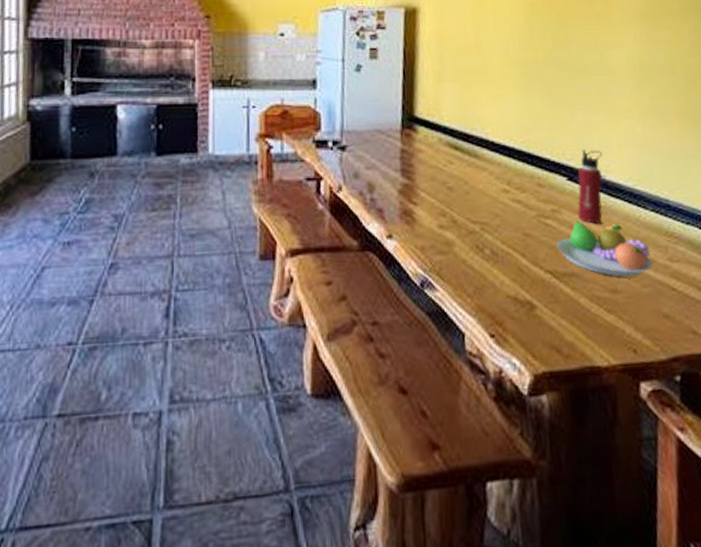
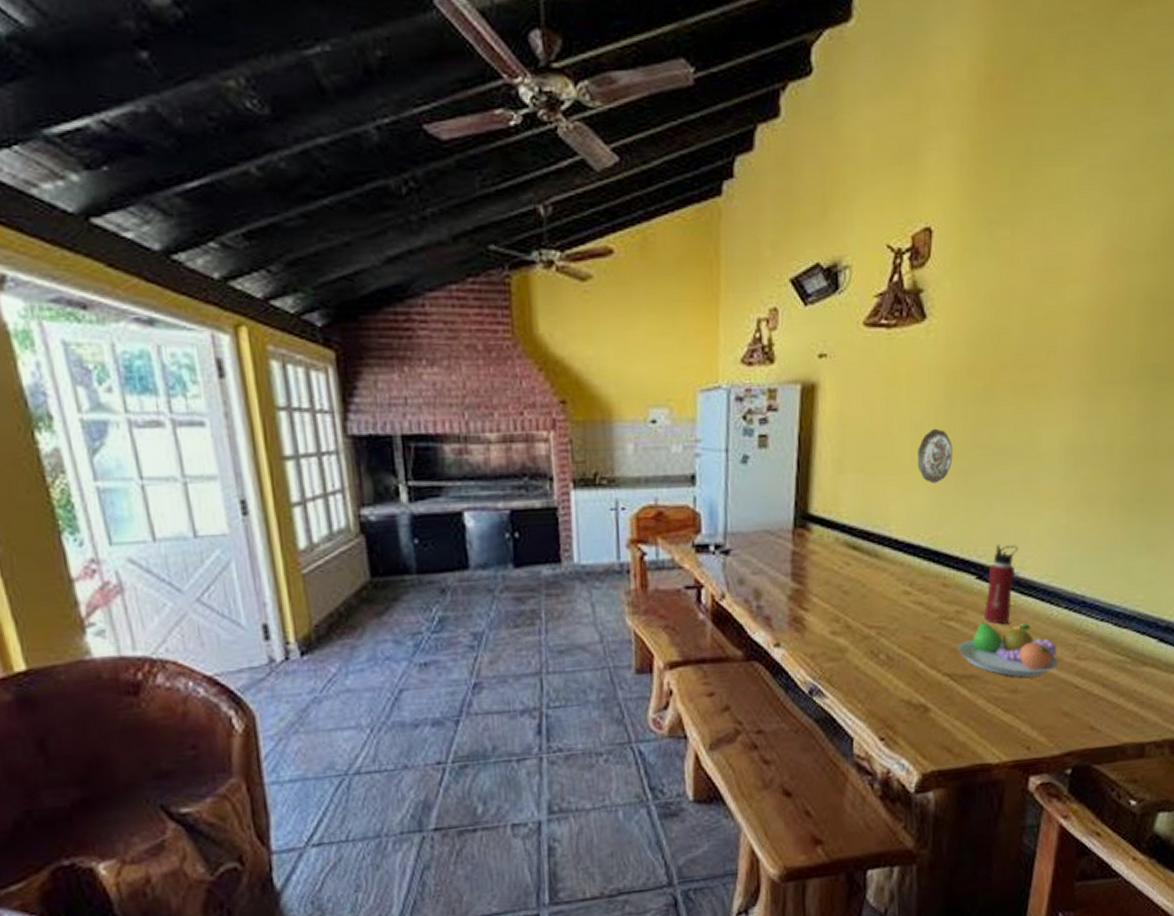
decorative plate: none [506,47,537,94] -> present [917,428,953,484]

